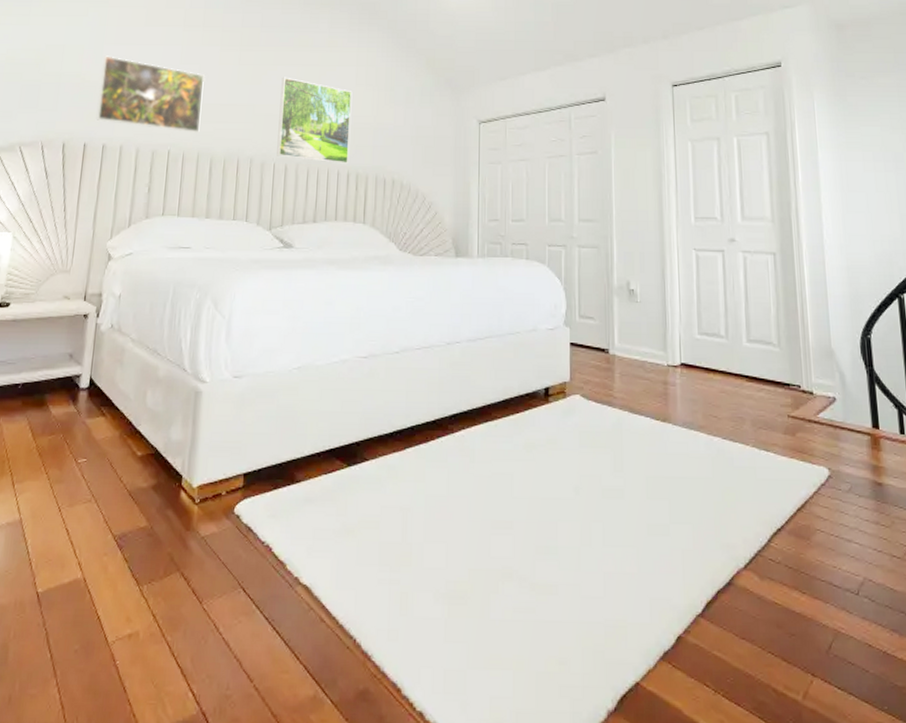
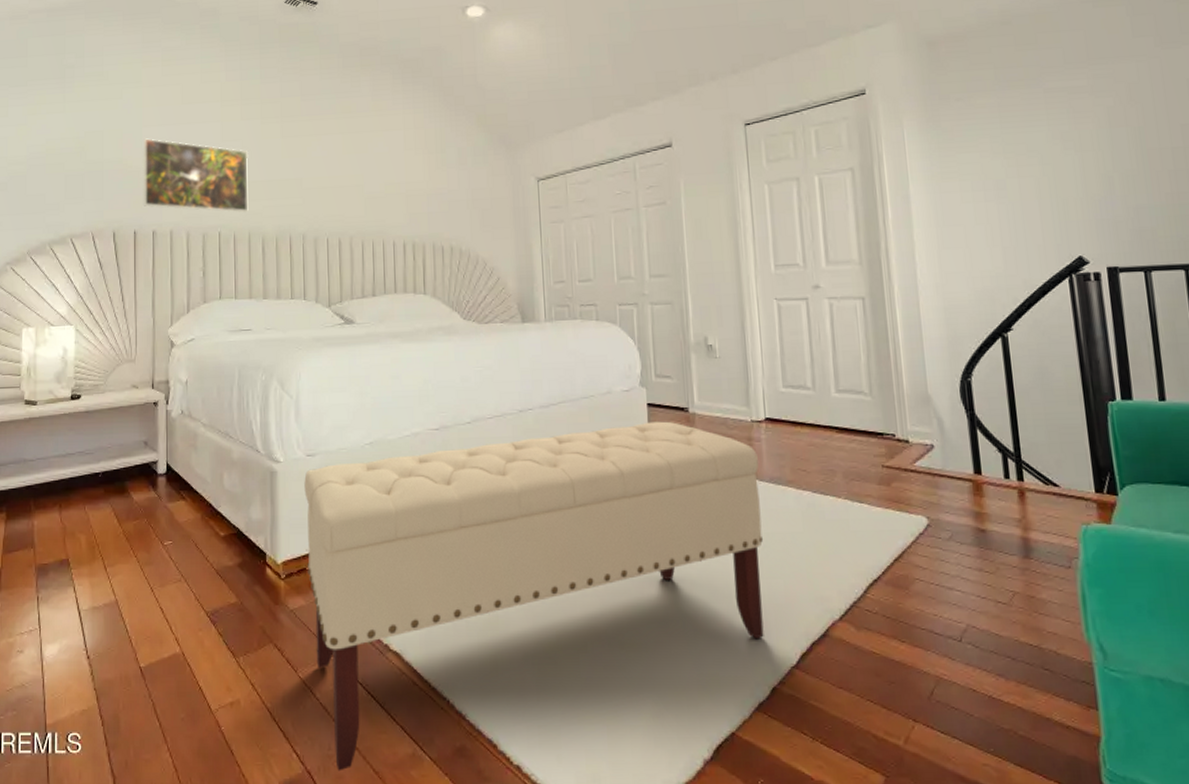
bench: none [223,361,674,714] -> present [304,421,764,771]
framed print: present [277,77,353,164] -> none [327,146,403,234]

